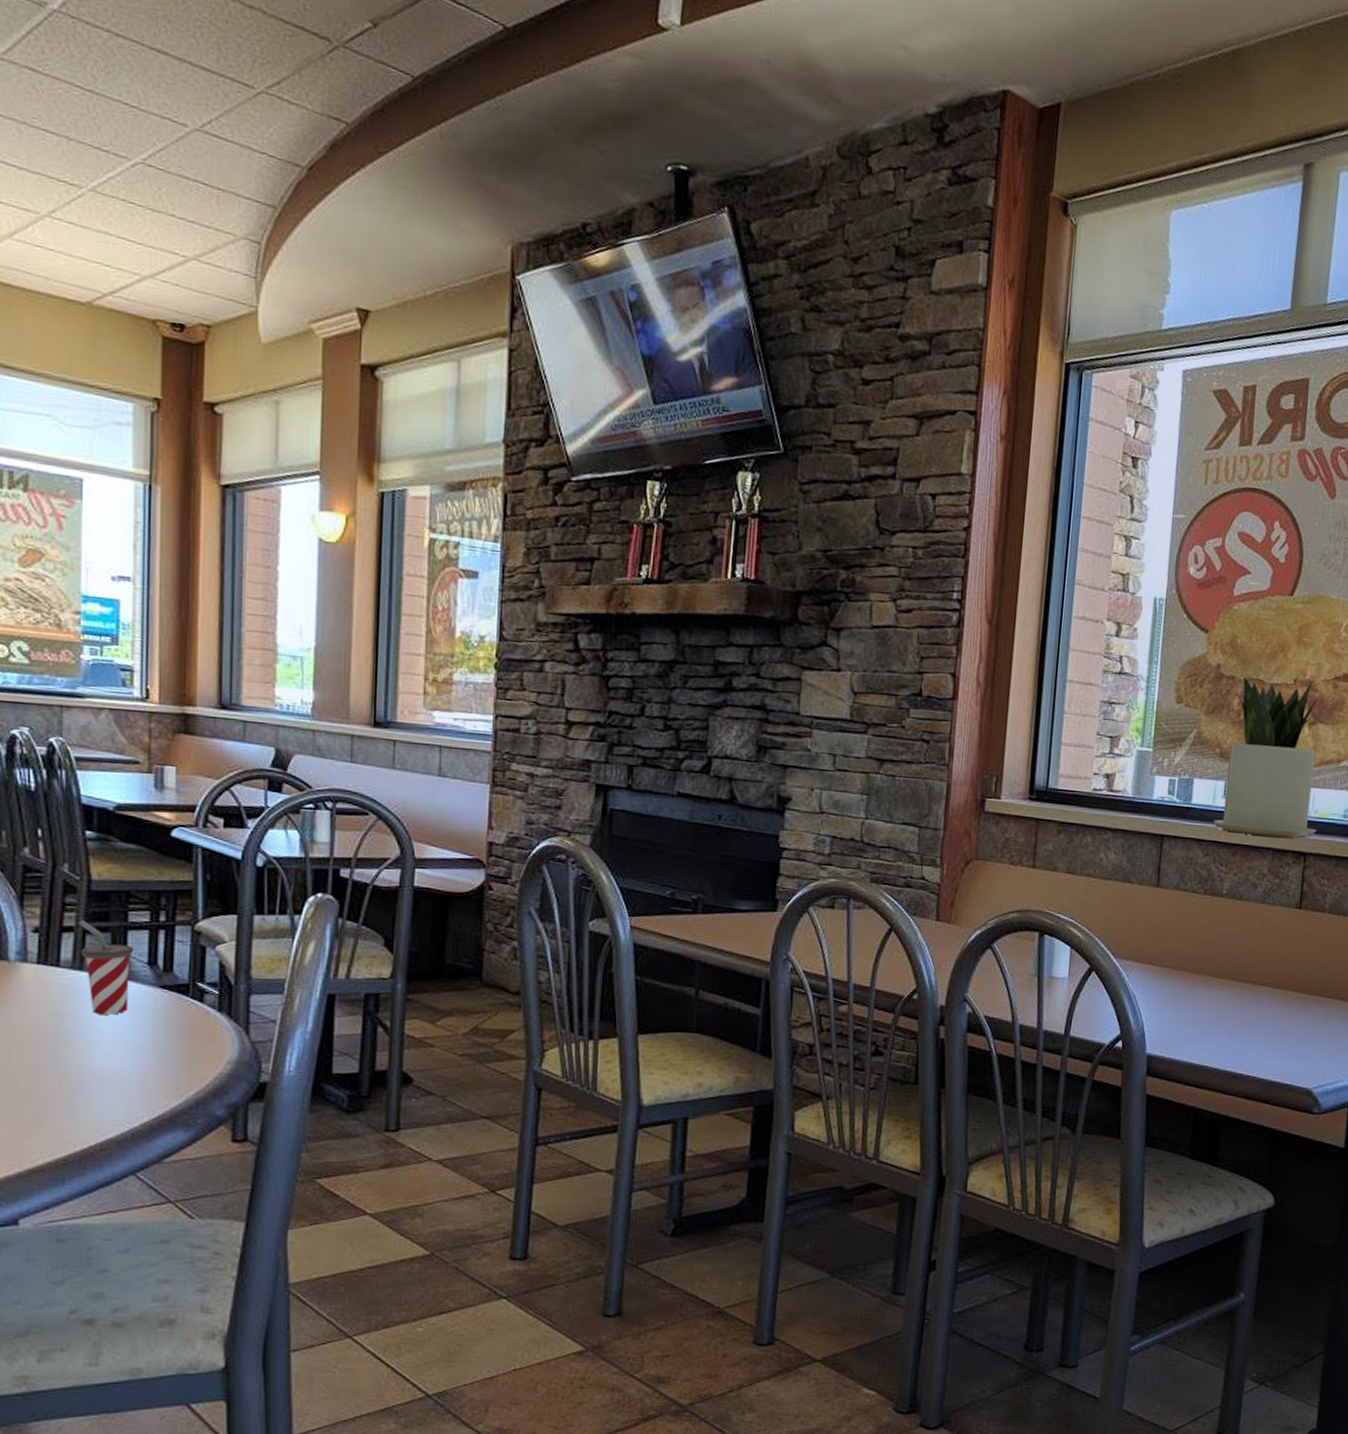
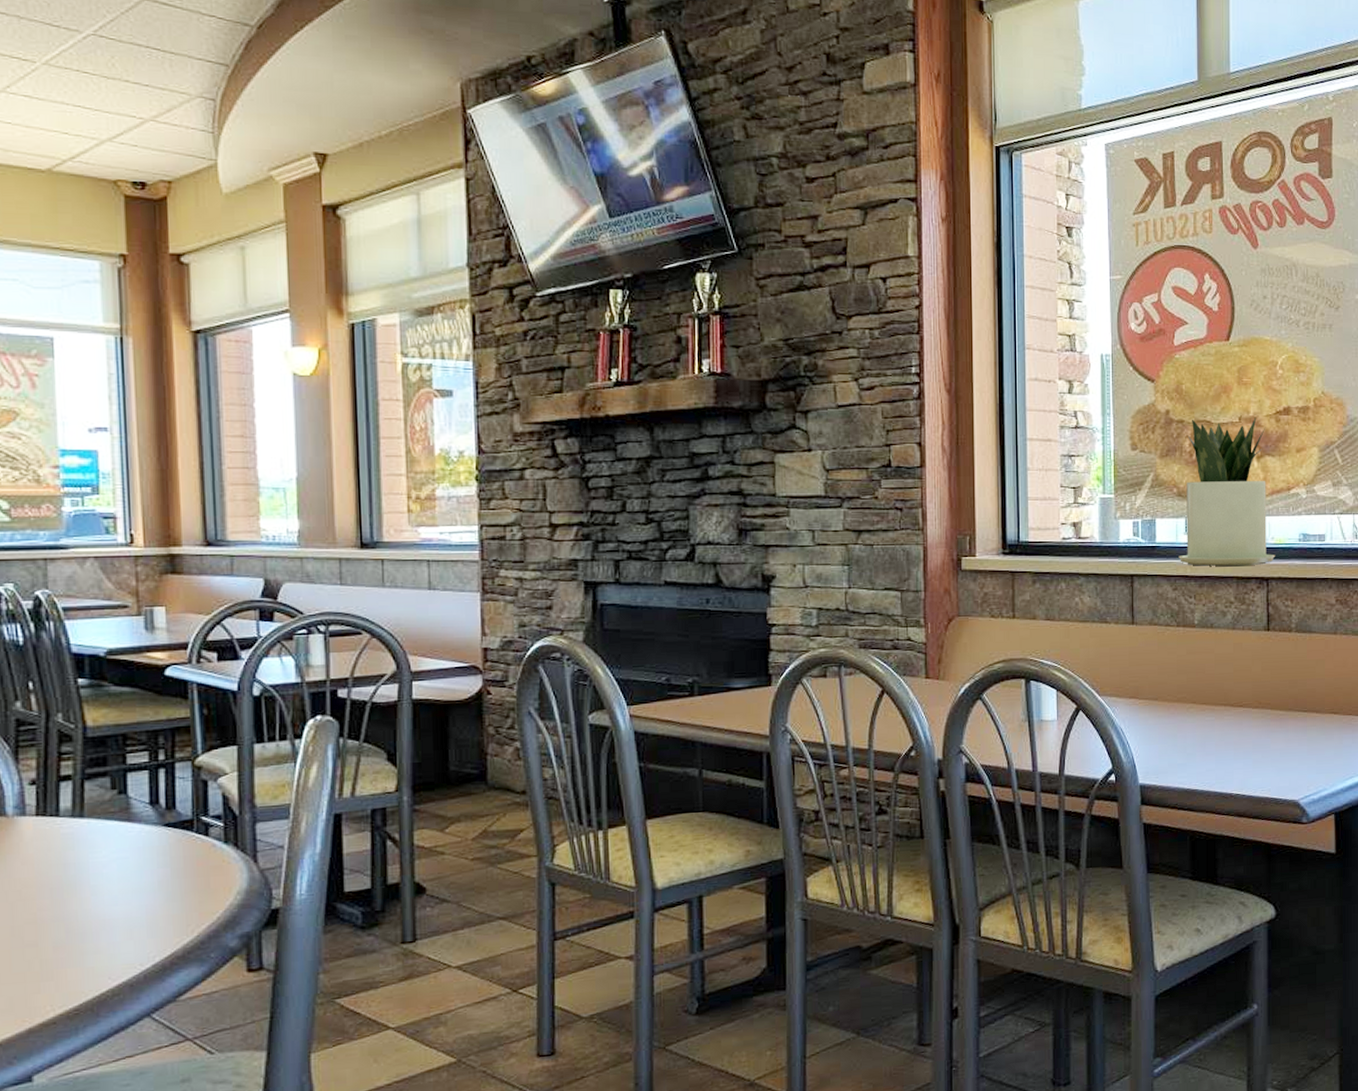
beverage cup: present [79,920,134,1015] -> none [76,768,135,859]

